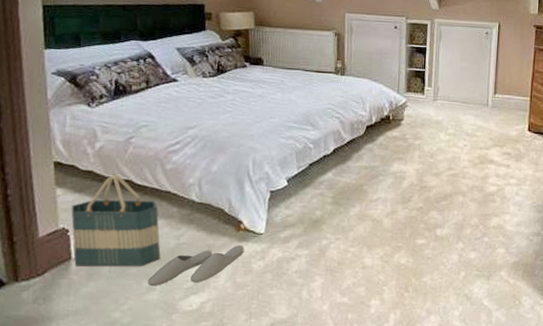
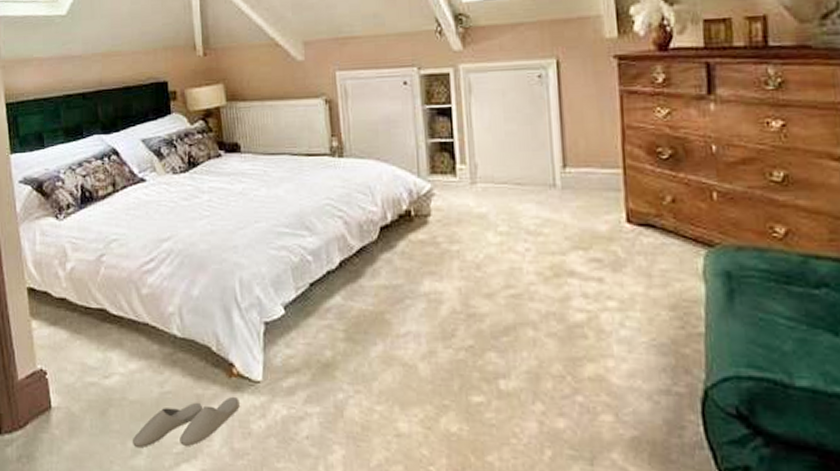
tote bag: present [71,174,161,267] -> none [47,302,144,422]

